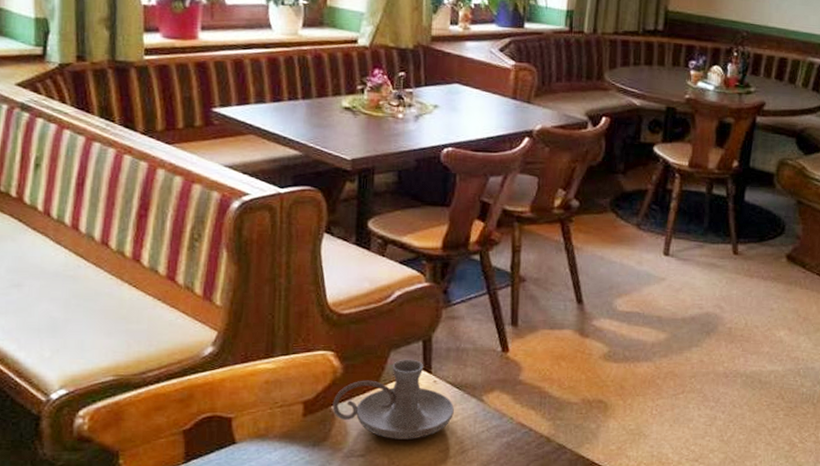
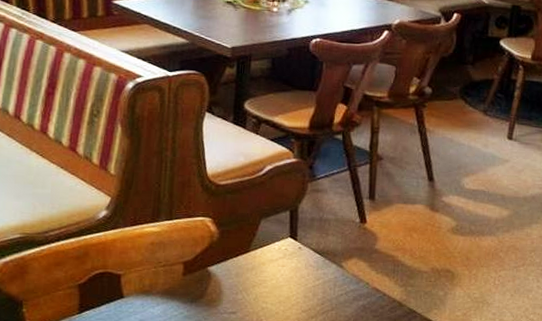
candle holder: present [332,359,454,439] -> none [209,227,316,300]

